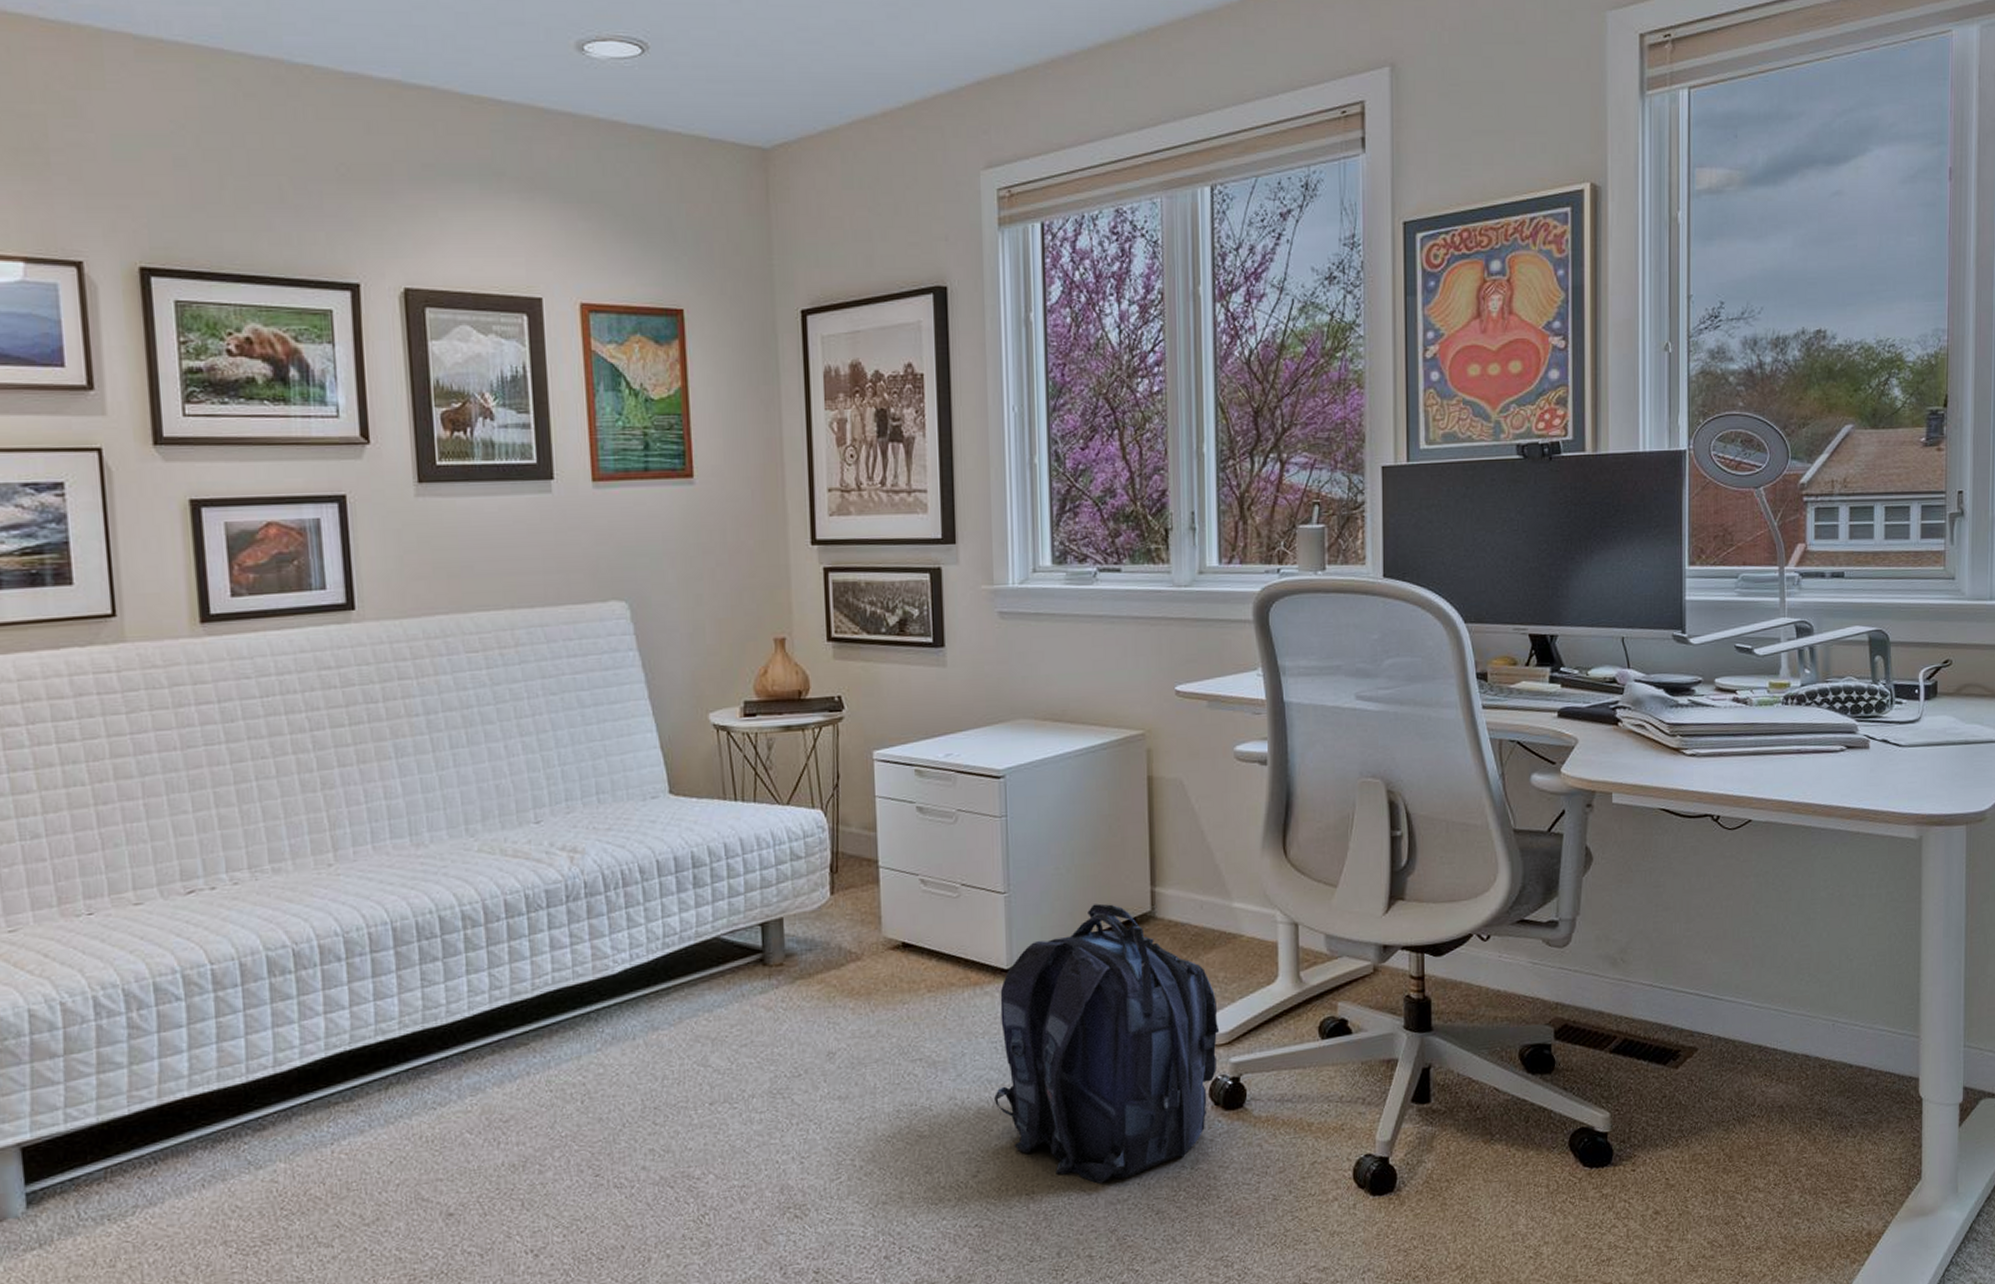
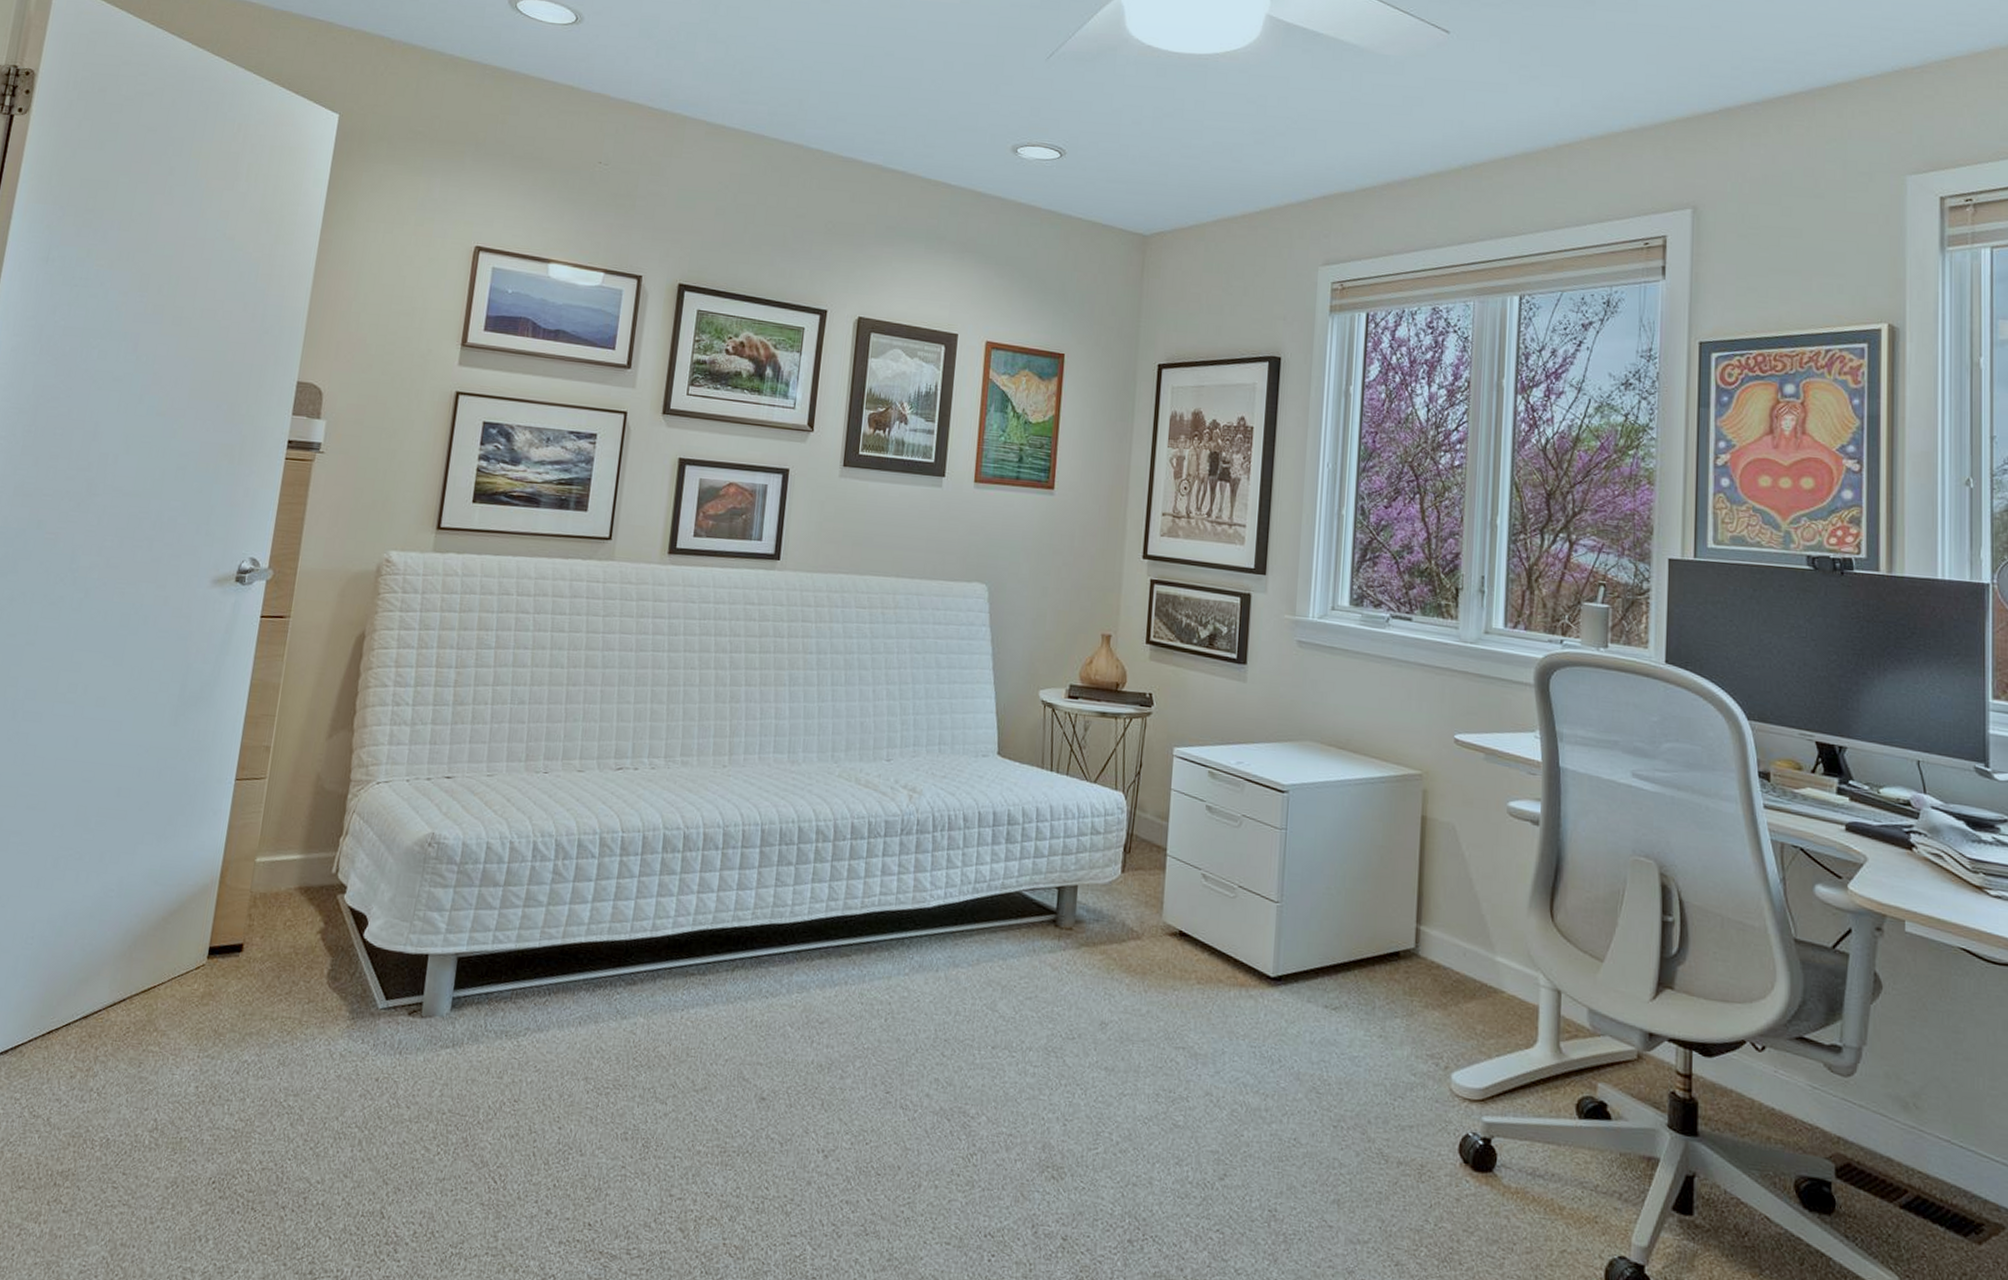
backpack: present [994,903,1220,1184] -> none [1248,930,1474,1220]

